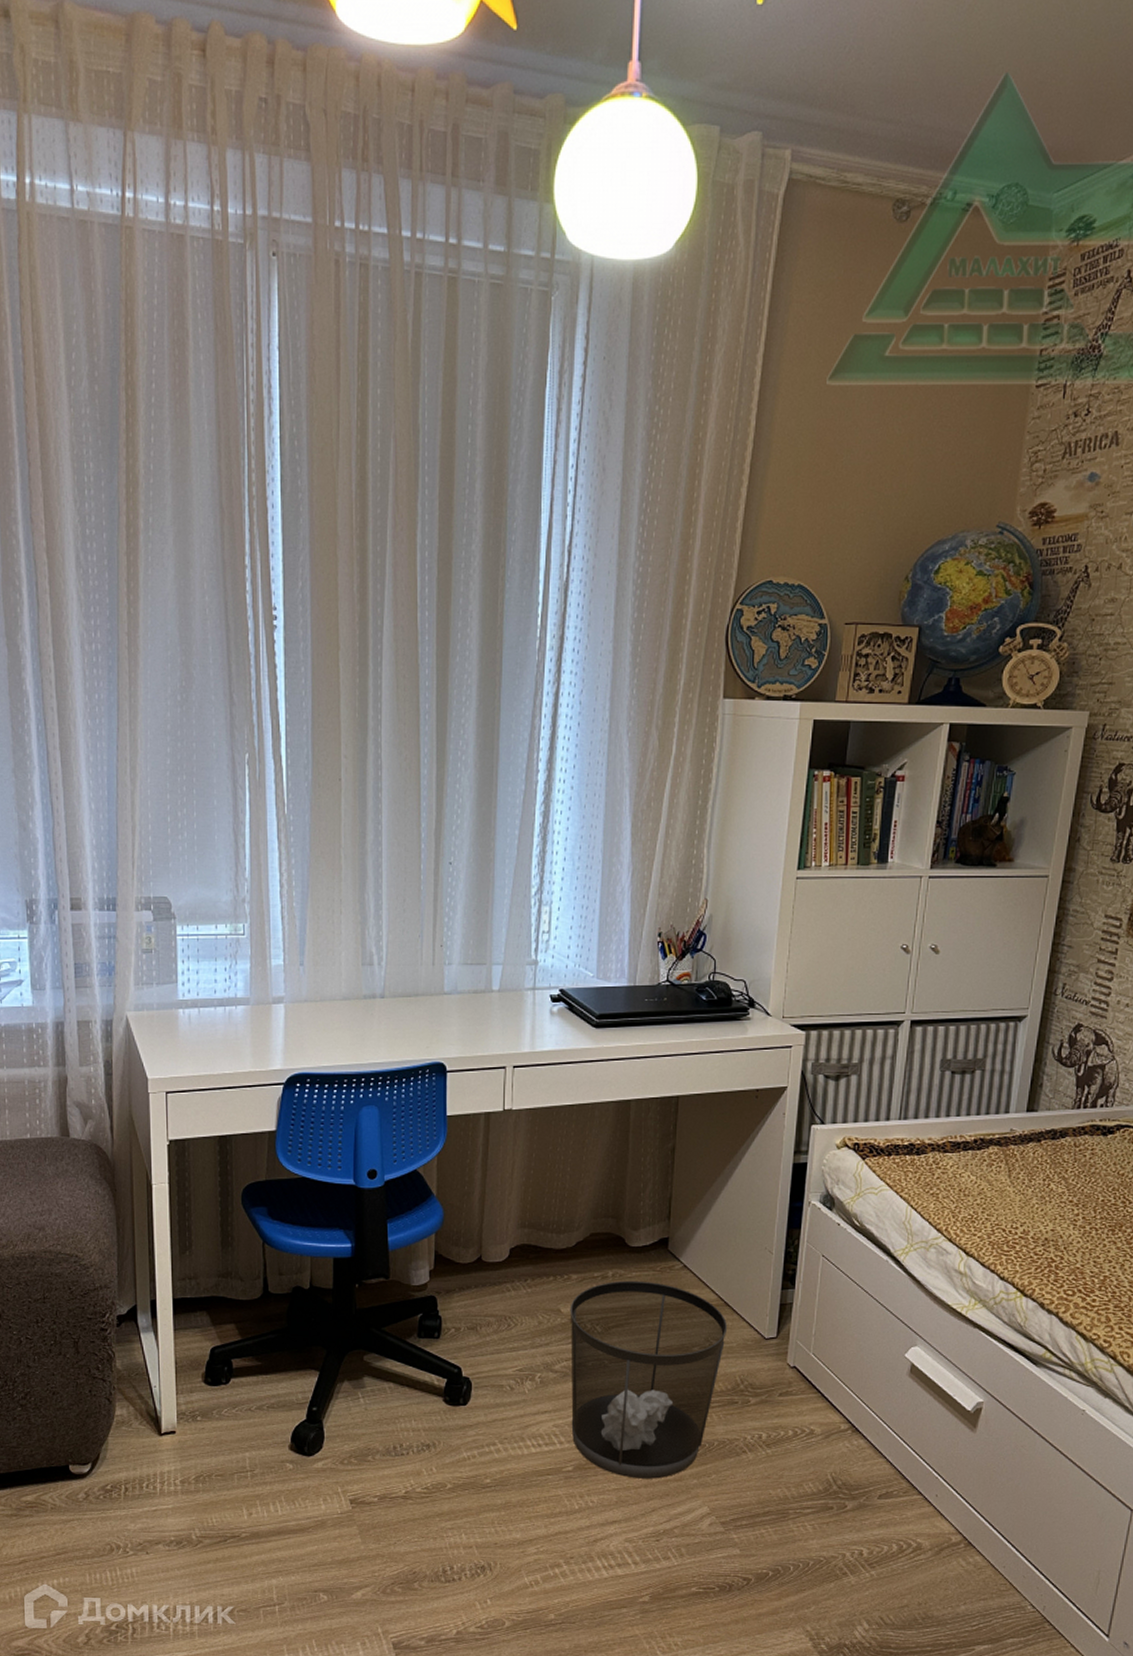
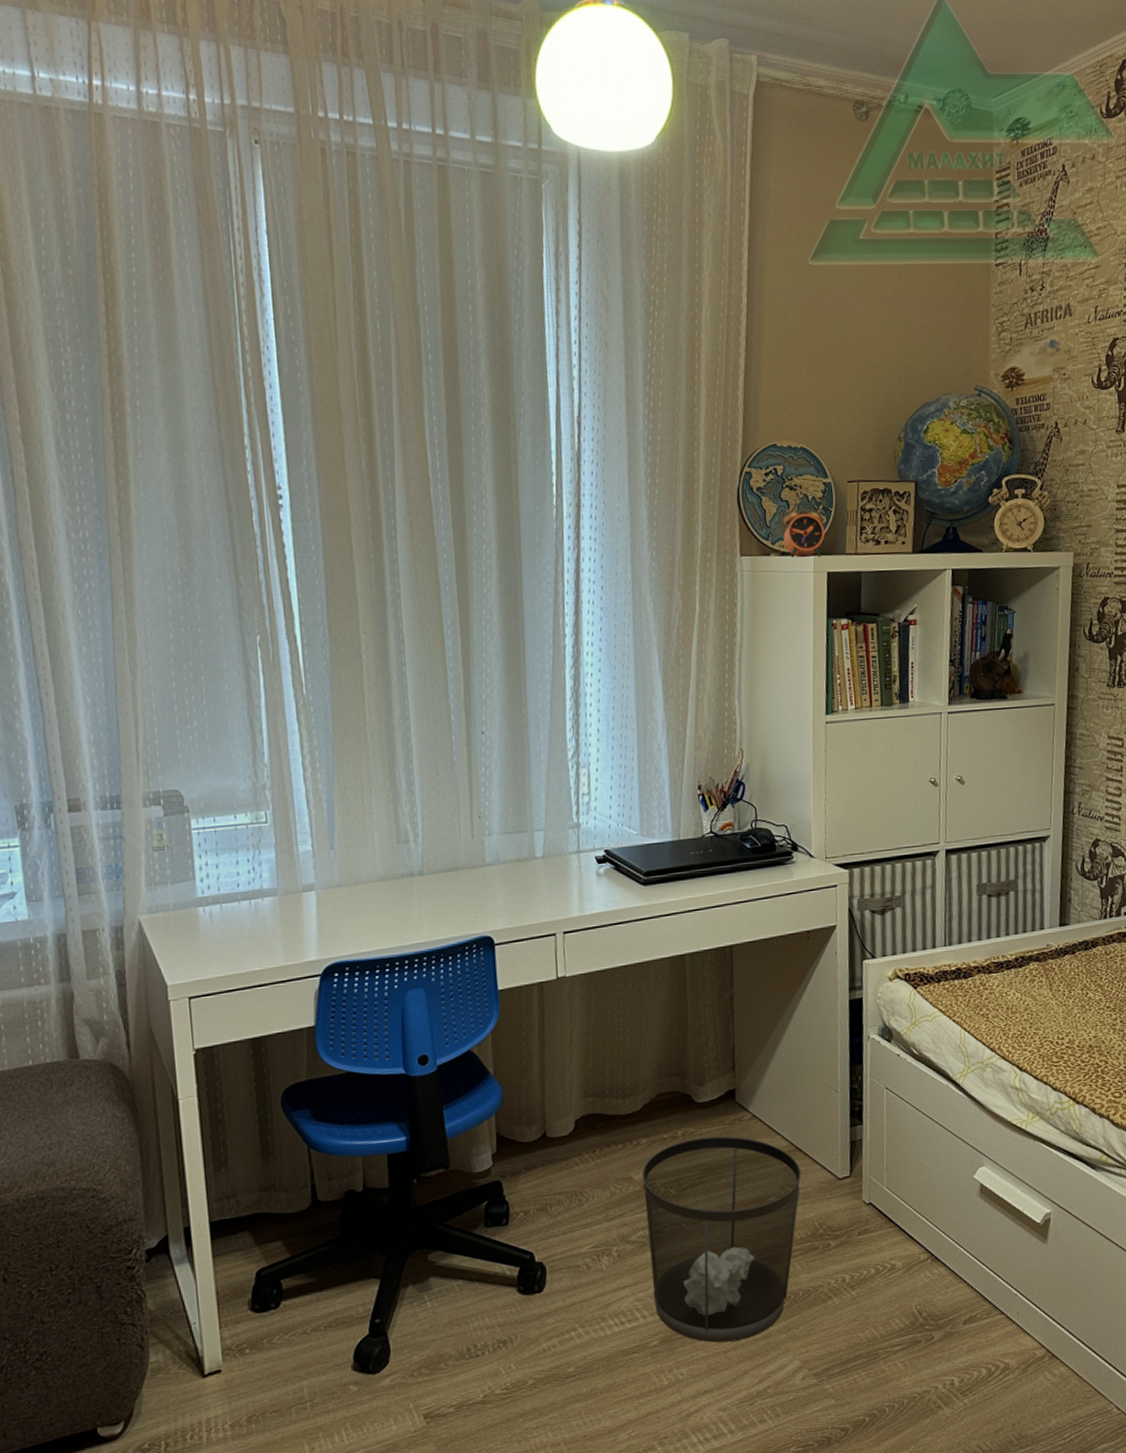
alarm clock: none [770,644,815,704] -> present [783,502,825,558]

